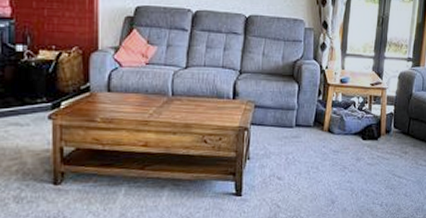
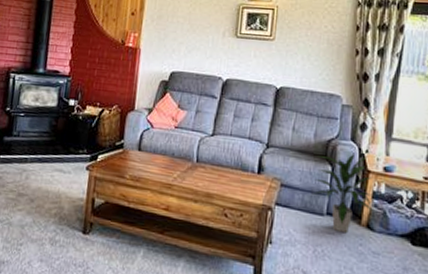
indoor plant: none [284,70,333,140] -> present [314,152,373,234]

